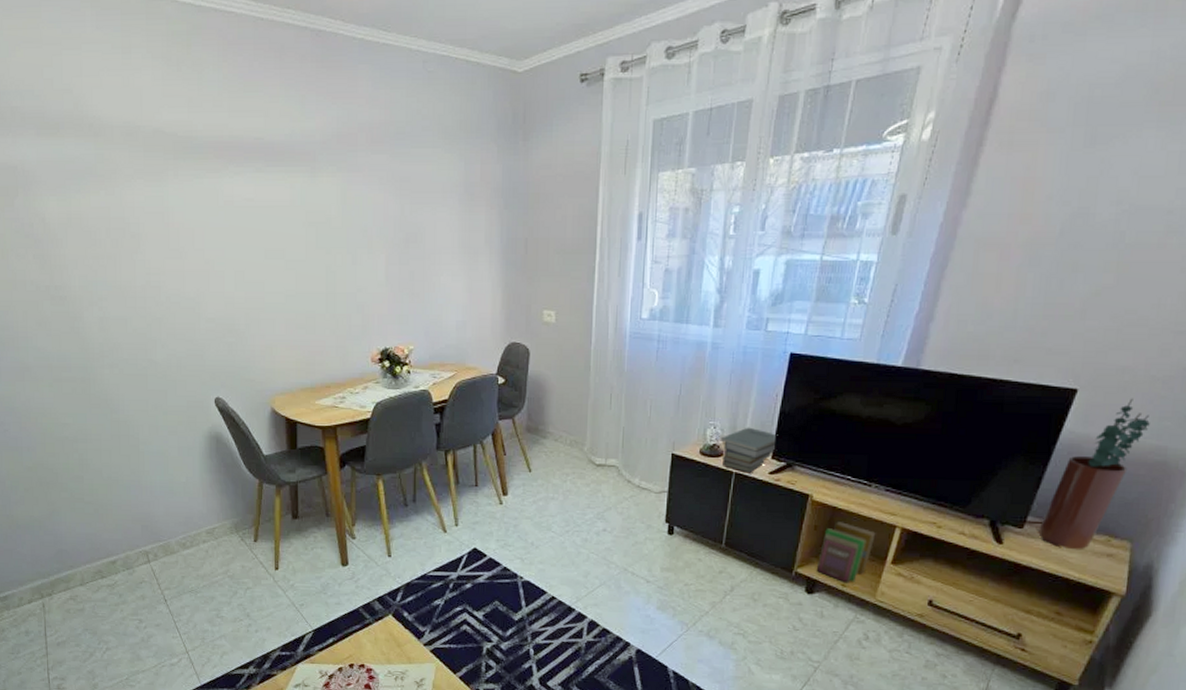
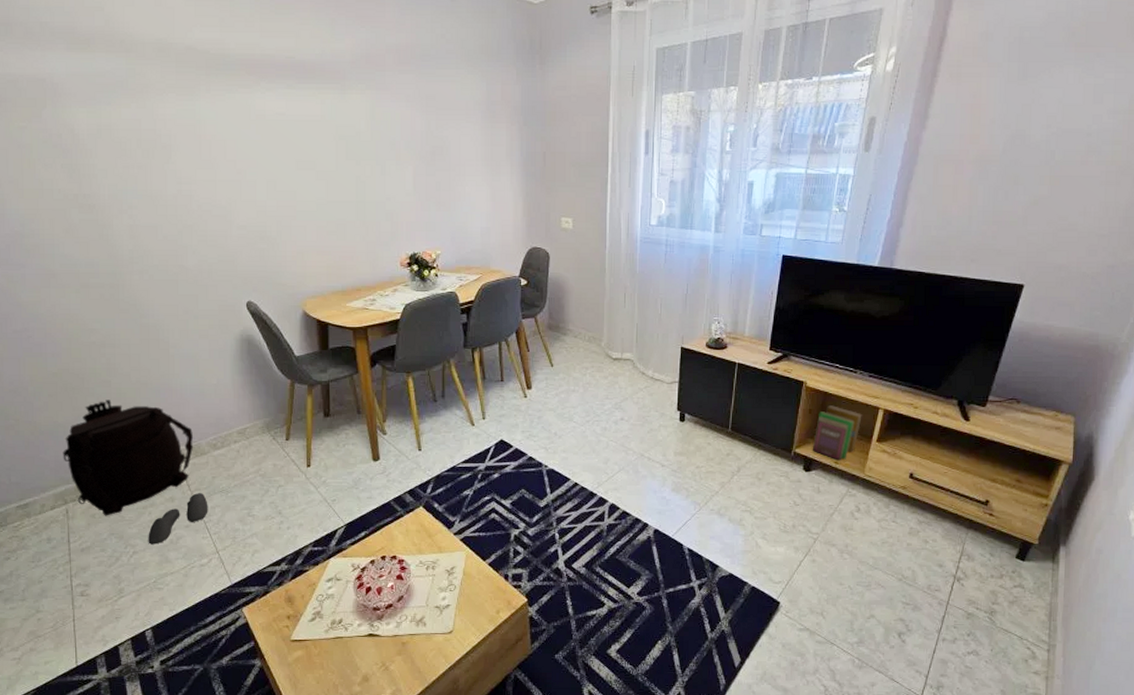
backpack: none [39,495,163,612] -> present [63,400,193,516]
slippers: none [120,592,178,642] -> present [148,493,208,545]
books: present [720,427,778,474] -> none [723,322,775,364]
vase: present [1038,398,1150,550] -> none [998,292,1083,425]

